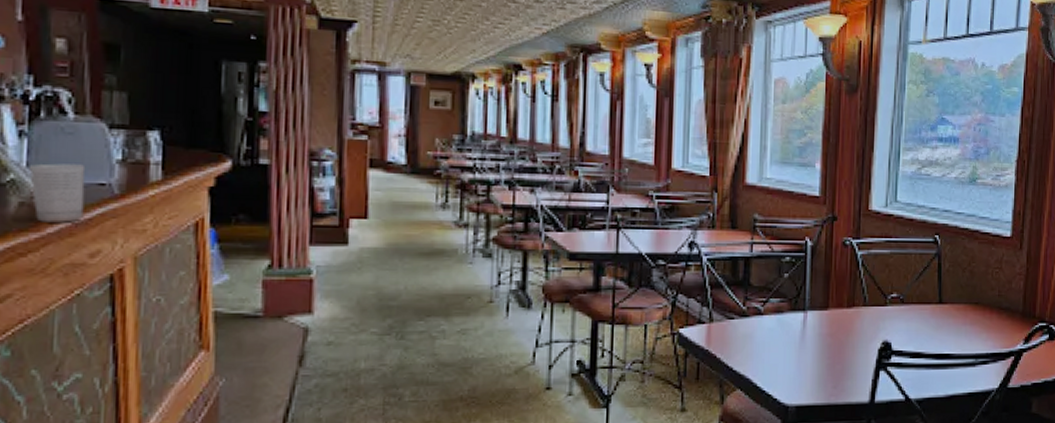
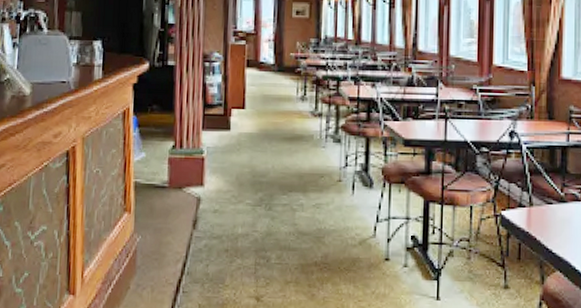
cup: present [29,163,86,224] -> none [18,66,54,112]

